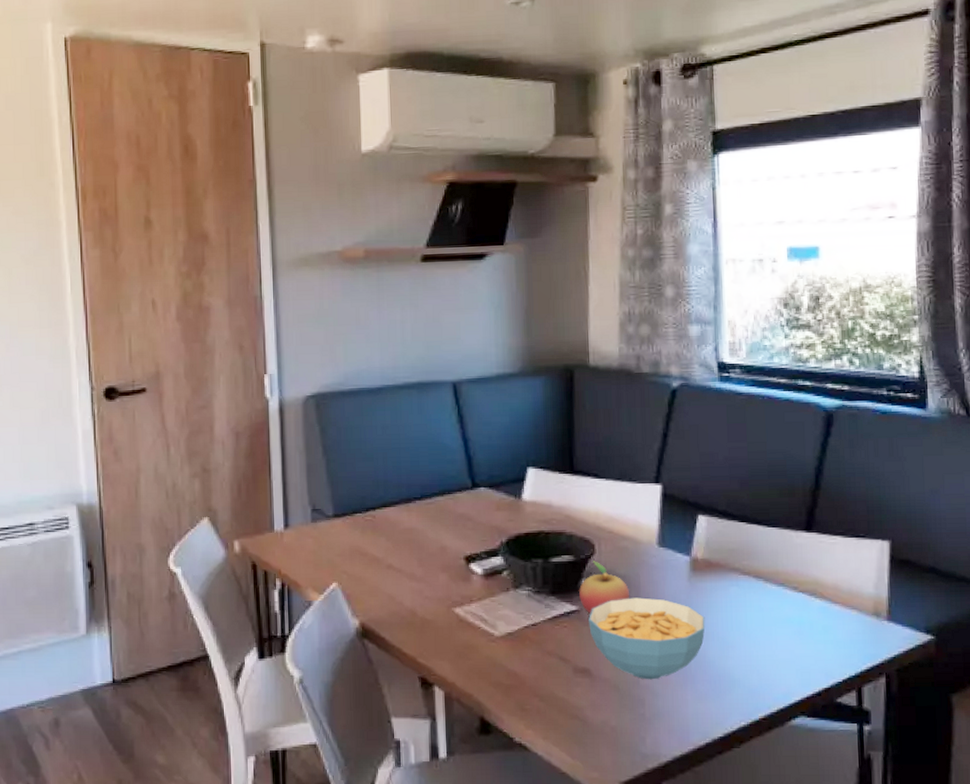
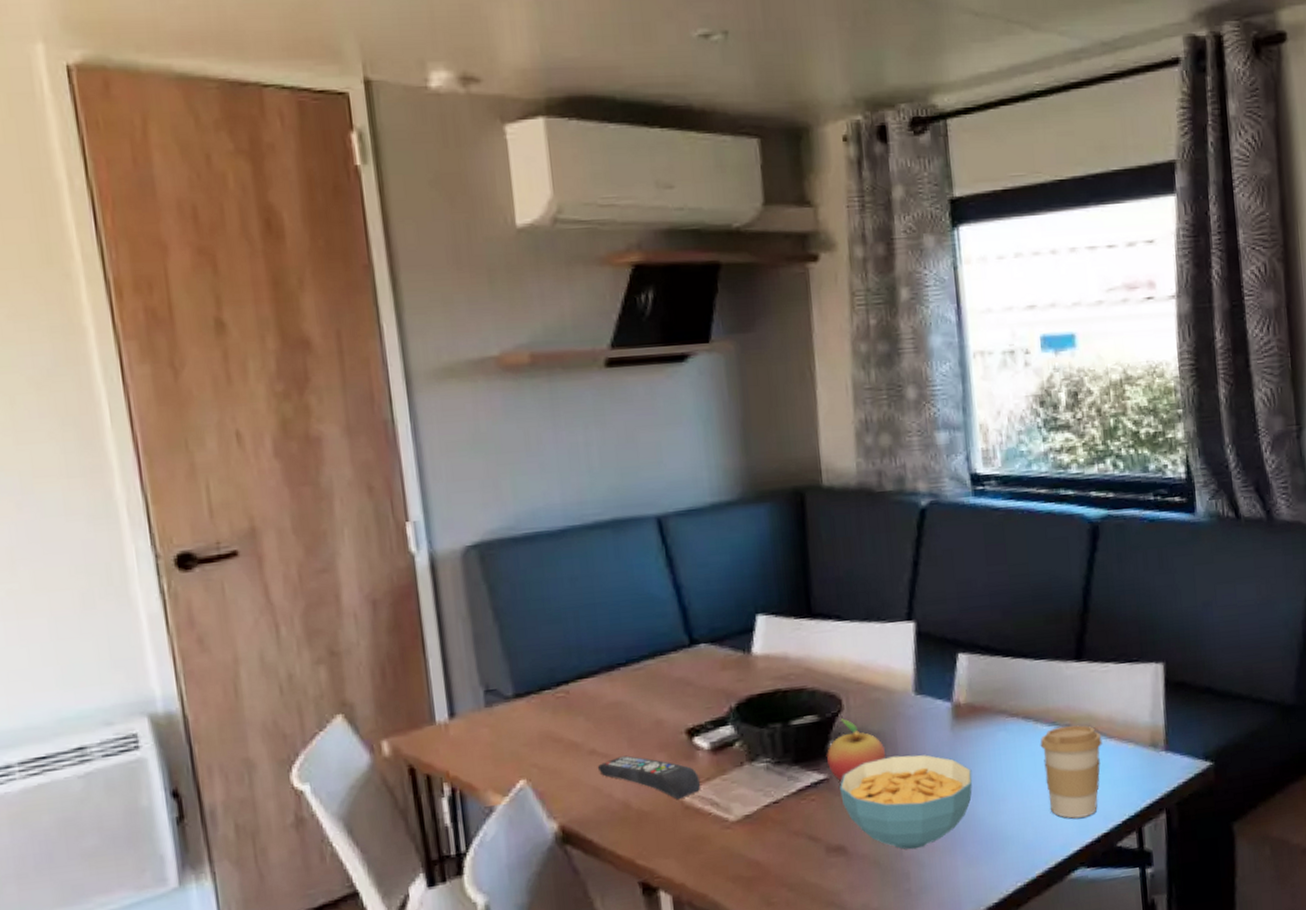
remote control: none [392,572,473,613] -> present [597,755,700,800]
coffee cup: none [768,588,827,672] -> present [1040,725,1102,819]

